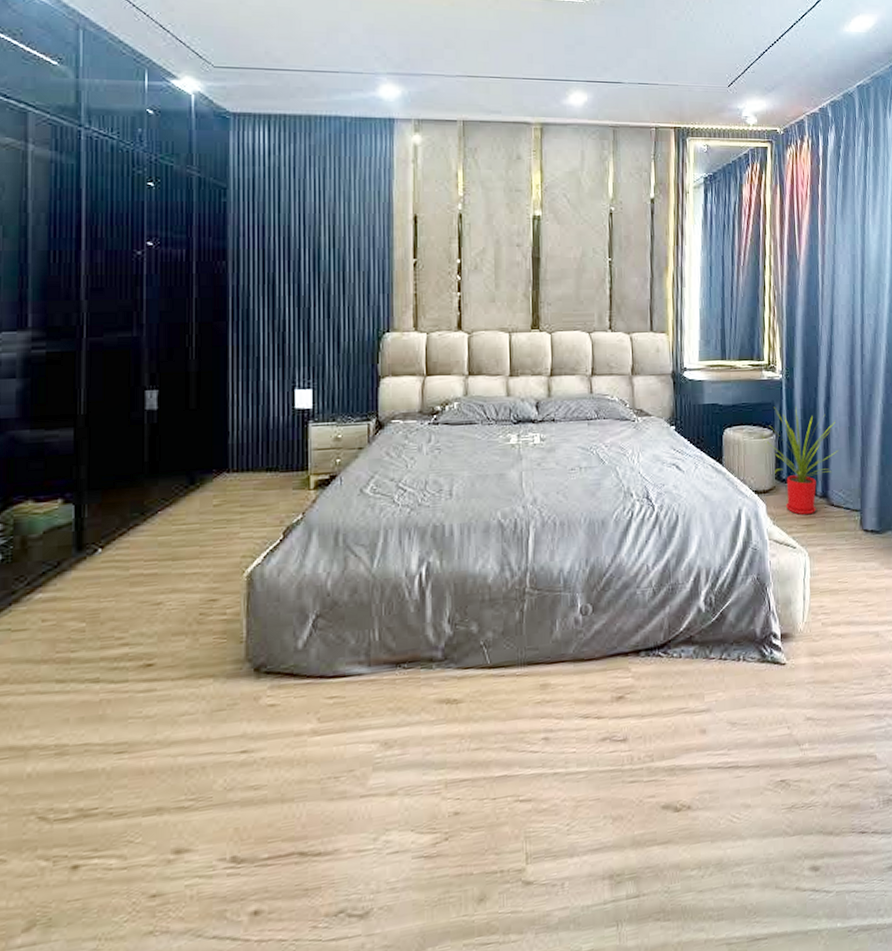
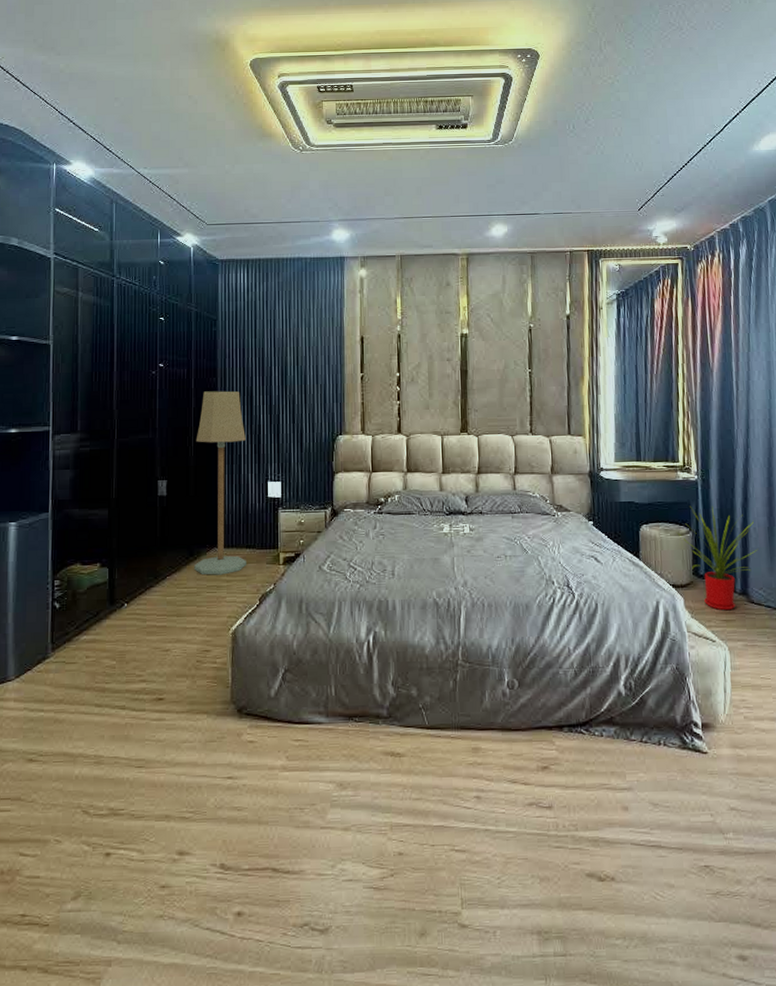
floor lamp: none [196,277,266,507] -> present [194,391,246,575]

